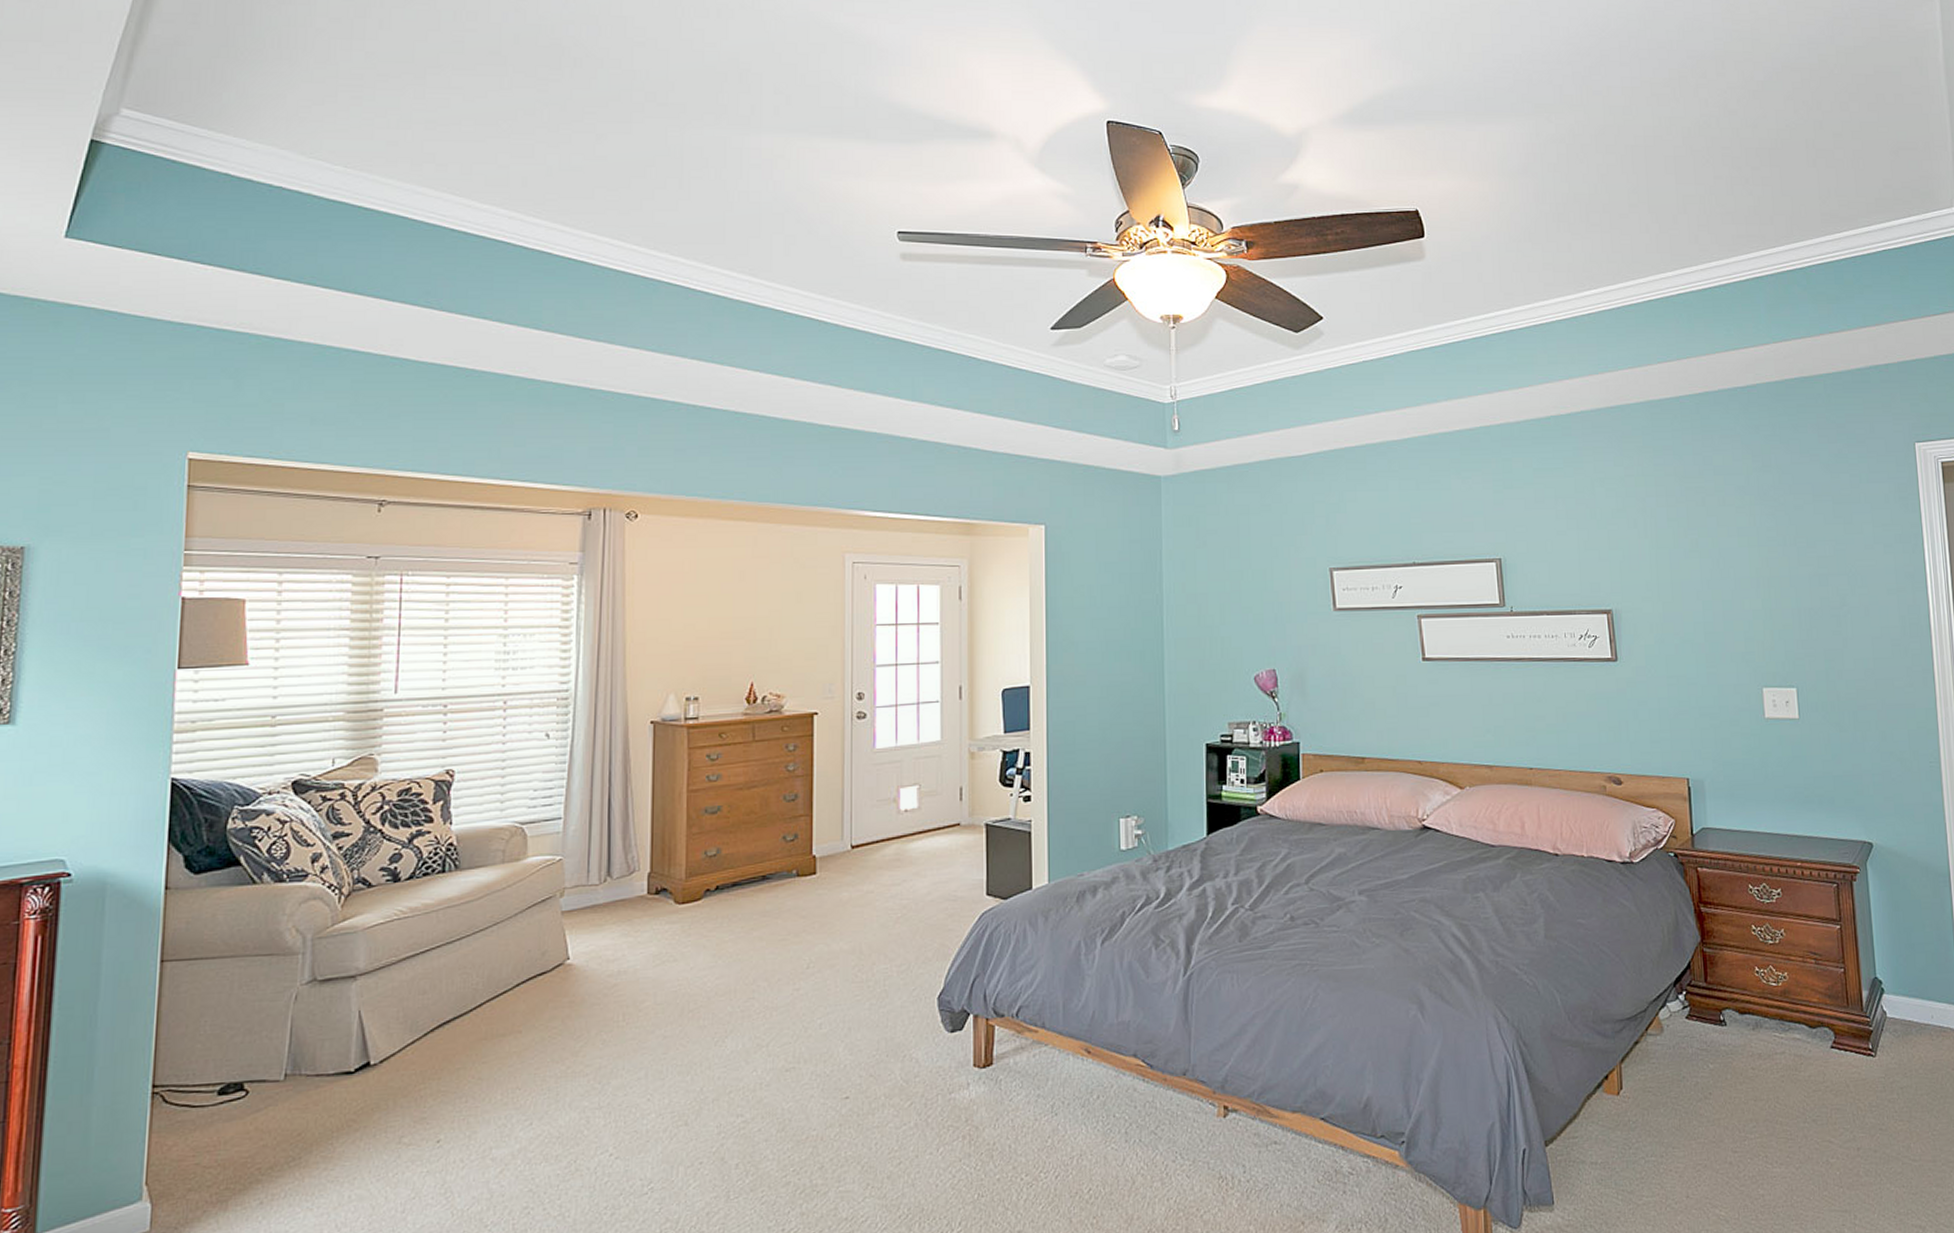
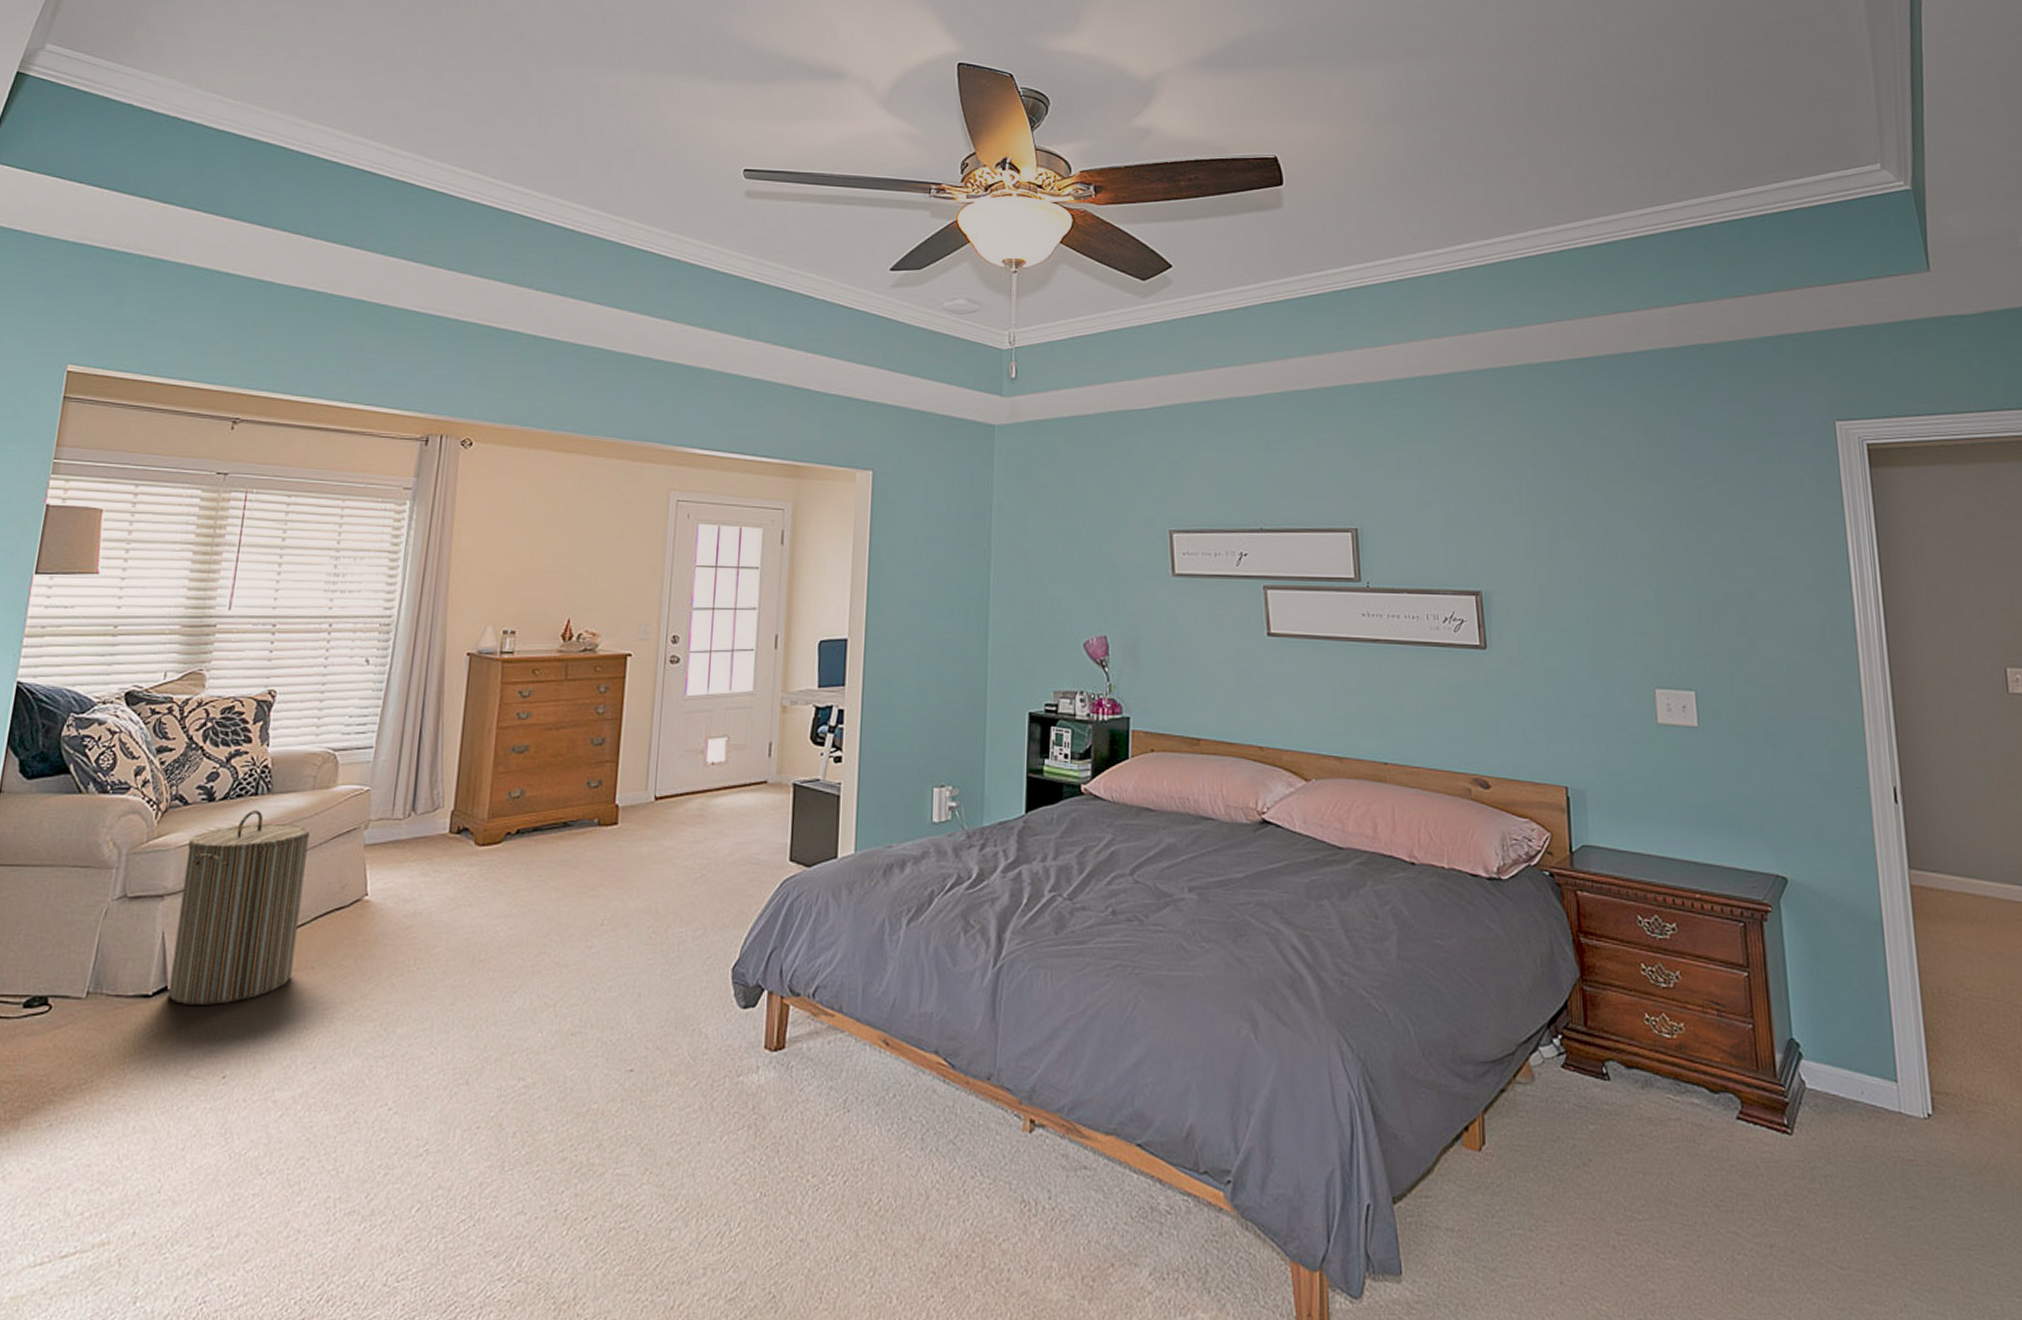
laundry hamper: none [371,886,505,1078] -> present [168,809,311,1005]

